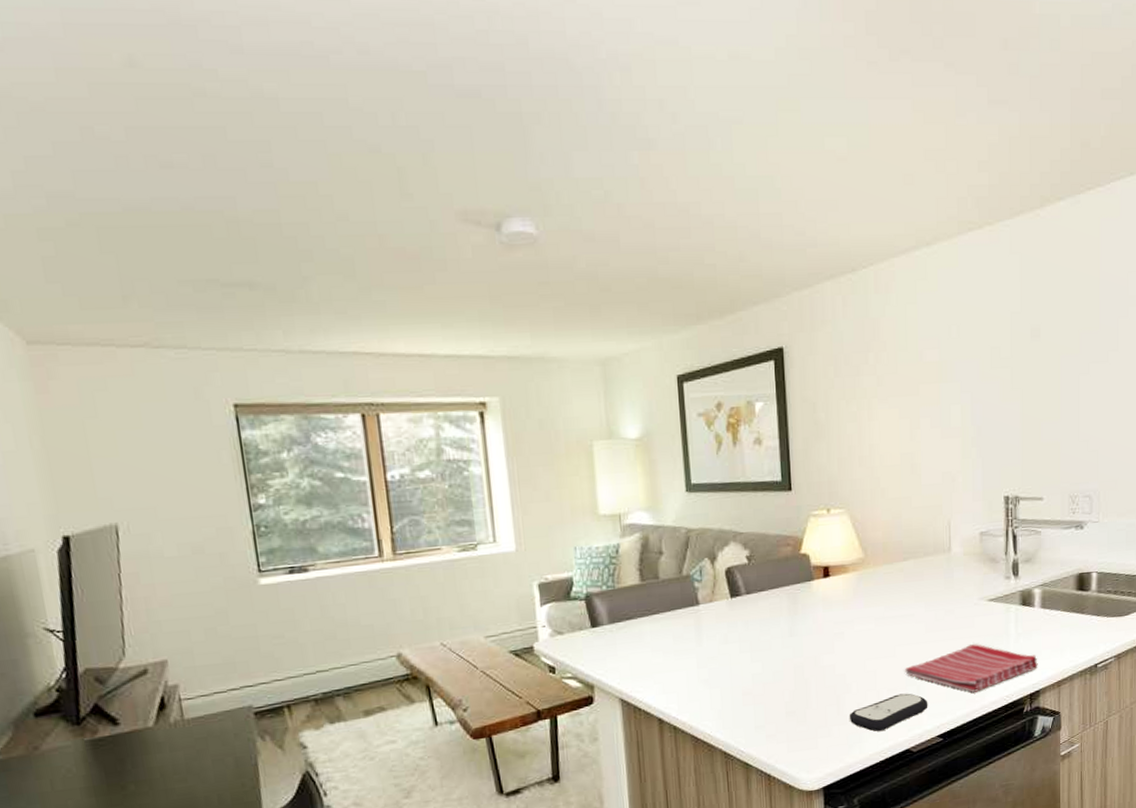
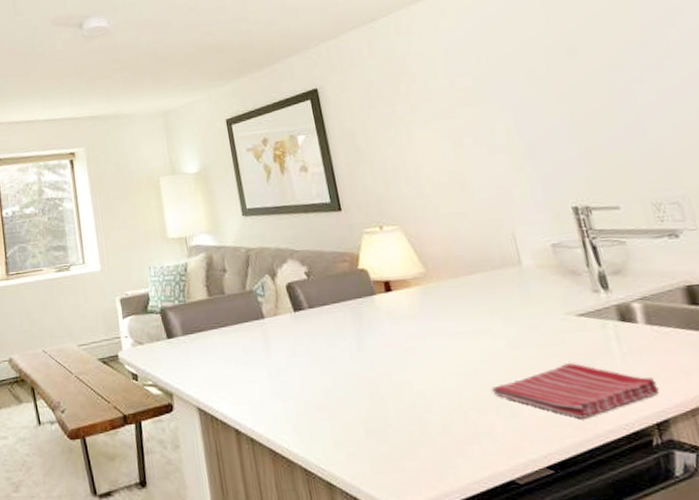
remote control: present [849,693,928,732] -> none [435,415,528,457]

